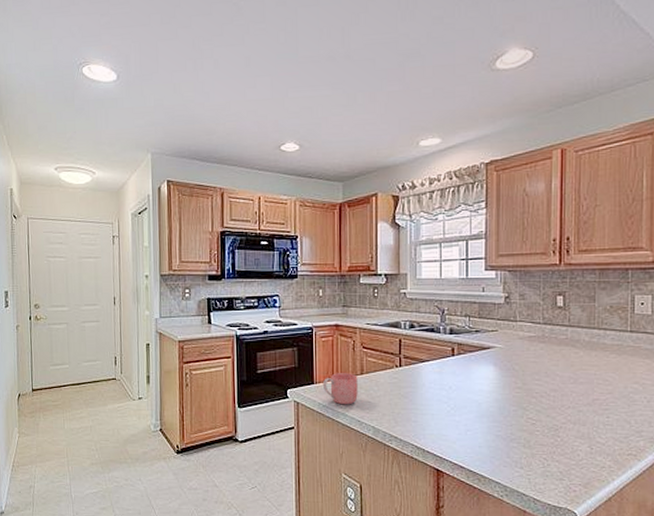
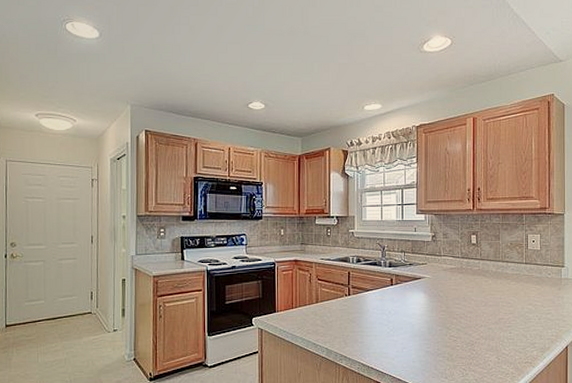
mug: present [322,373,358,405] -> none [283,302,314,330]

